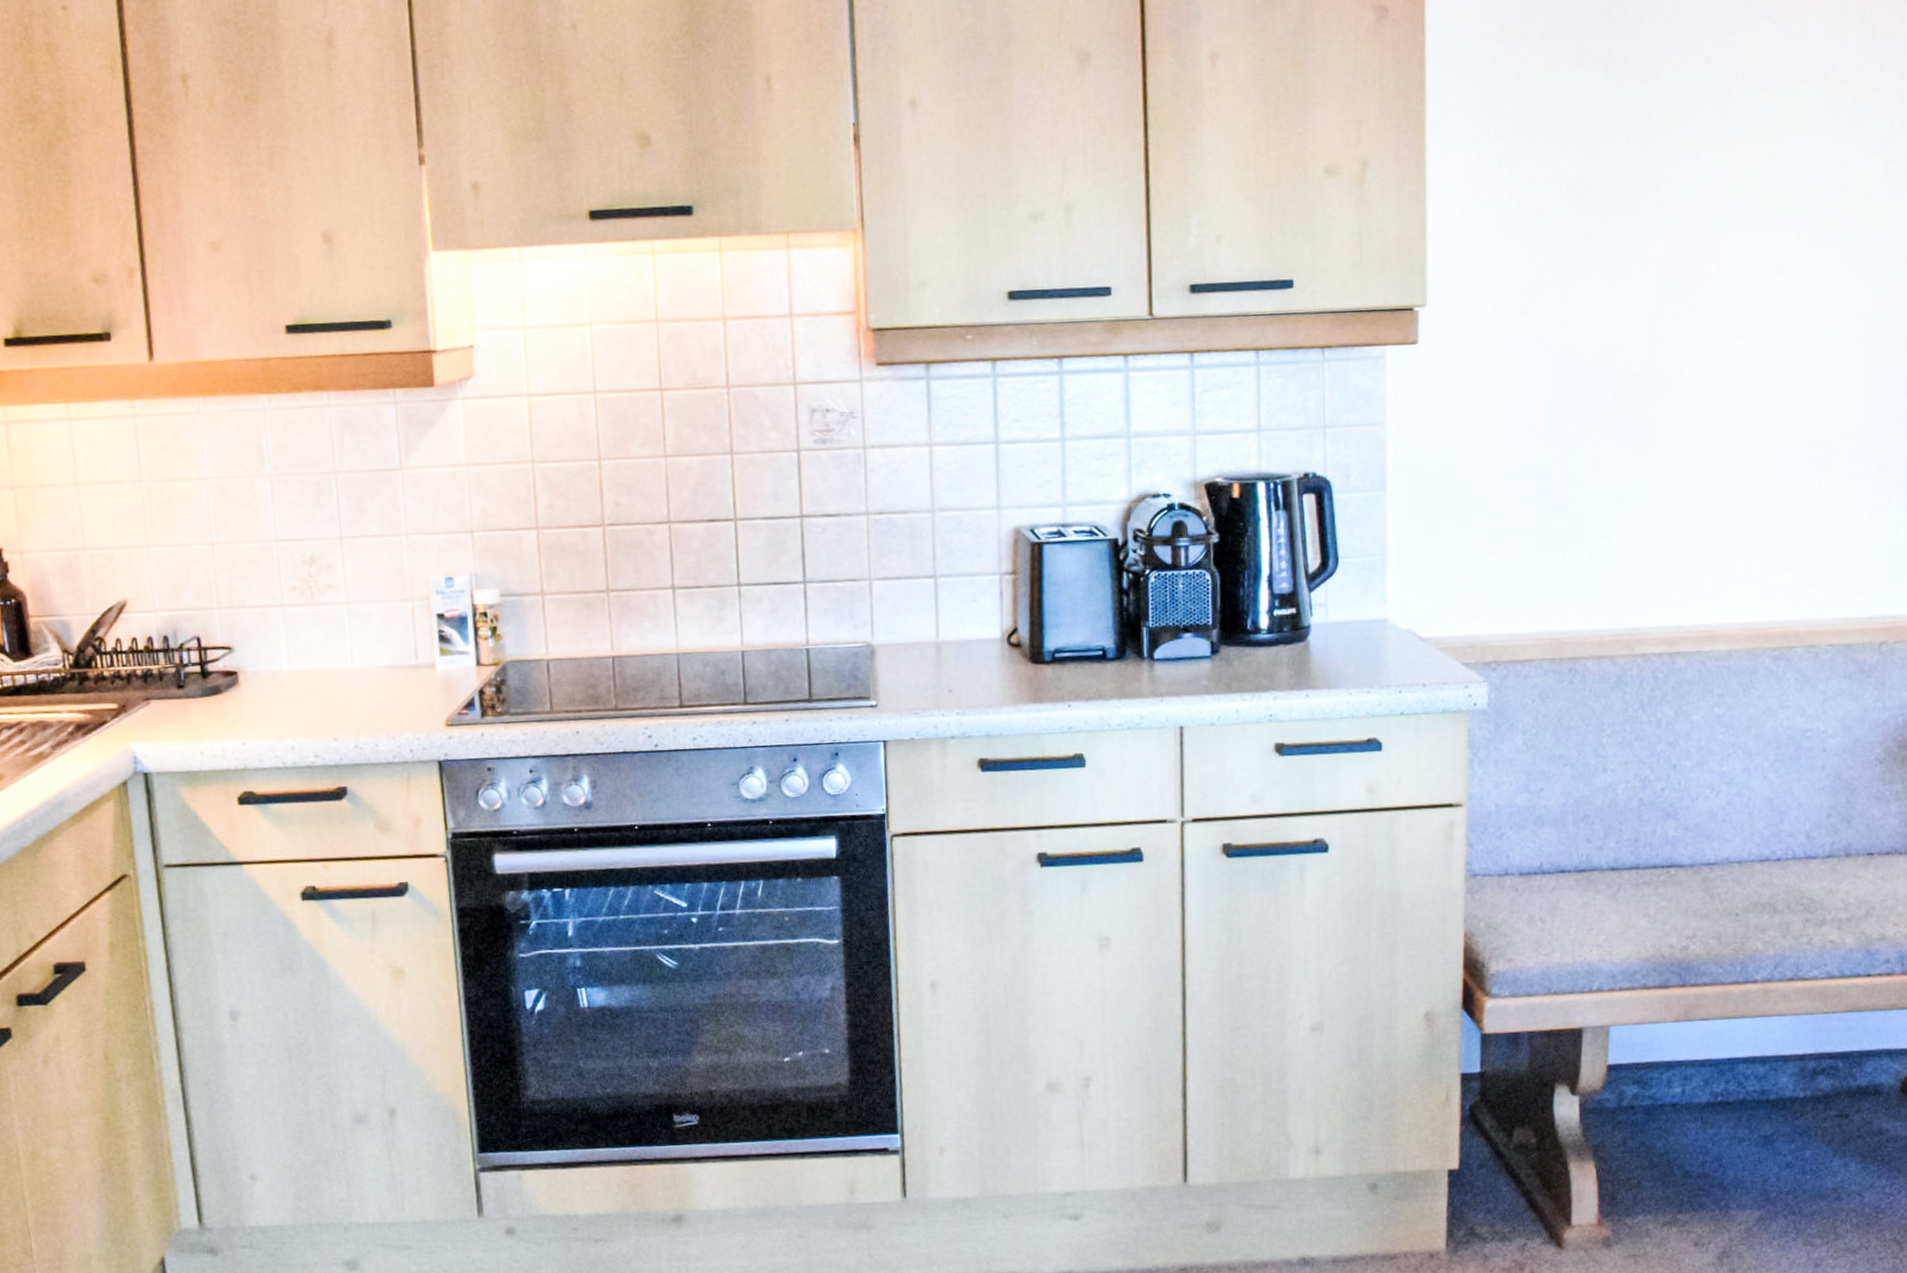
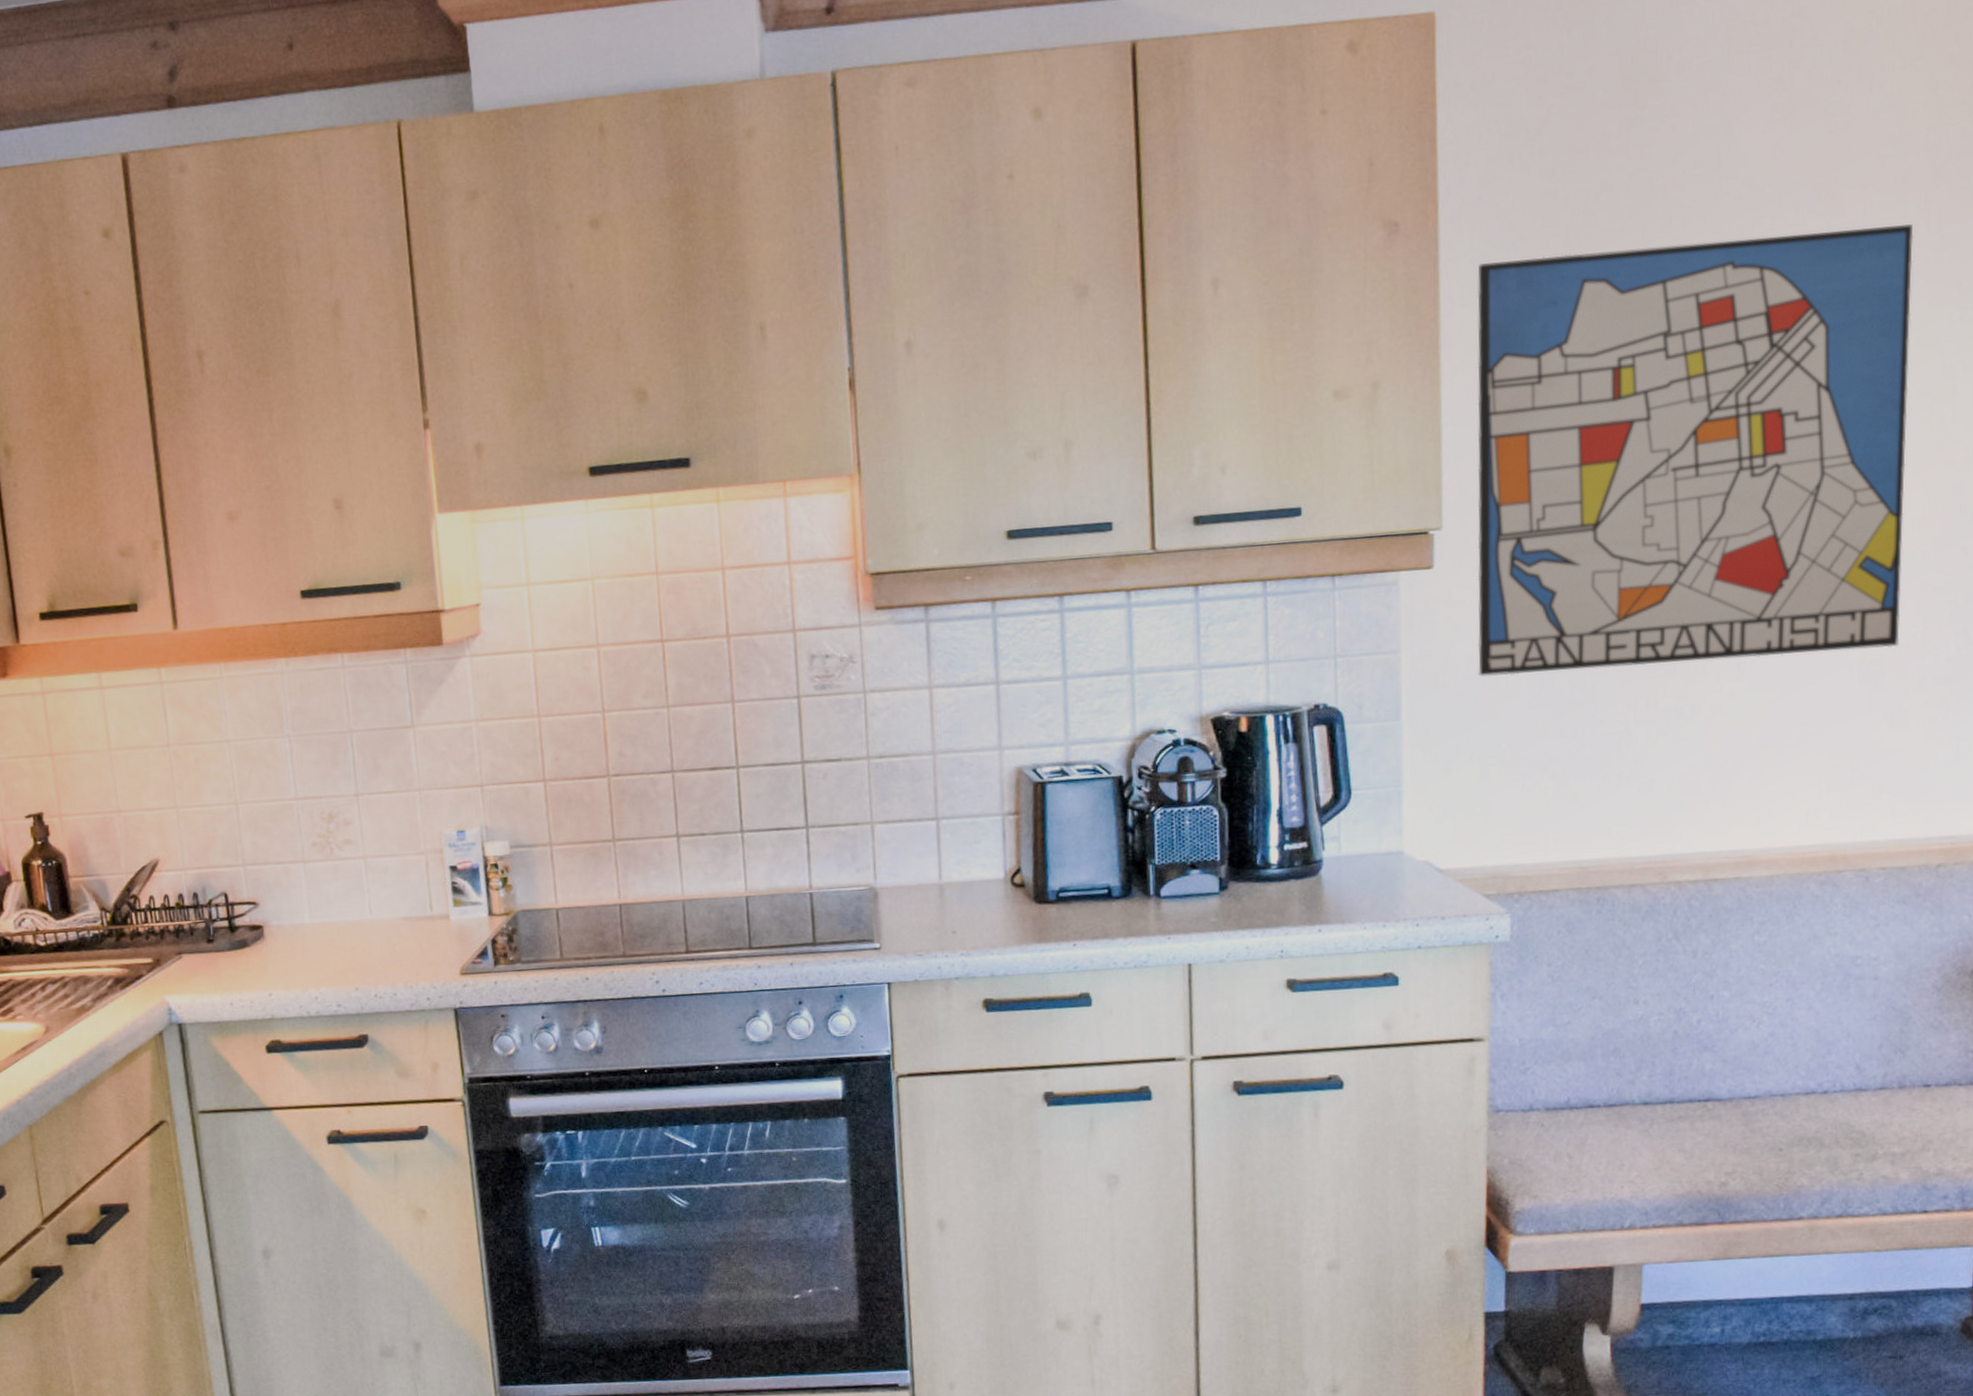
wall art: none [1459,35,1860,450] -> present [1477,224,1914,676]

